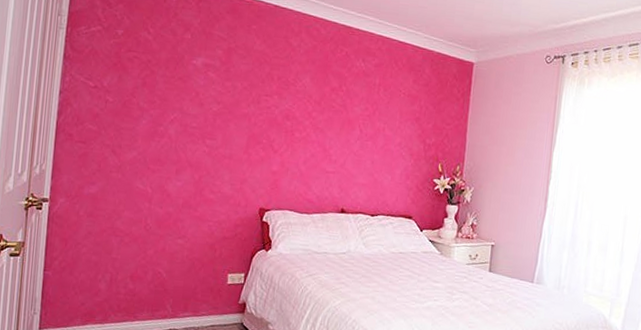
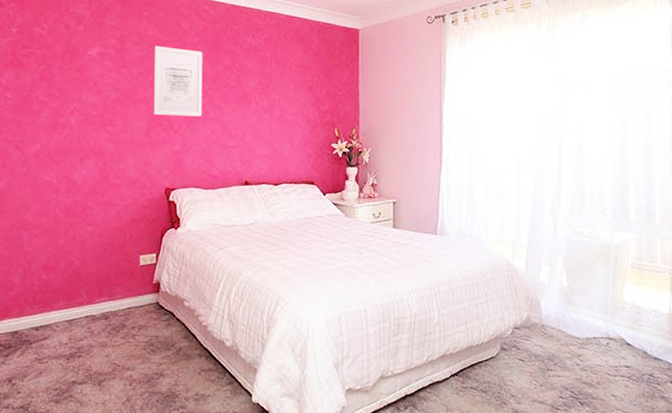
wall art: none [254,61,310,138] -> present [153,46,203,116]

